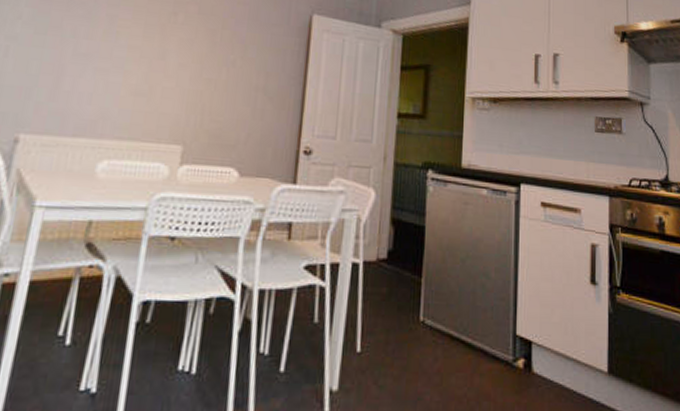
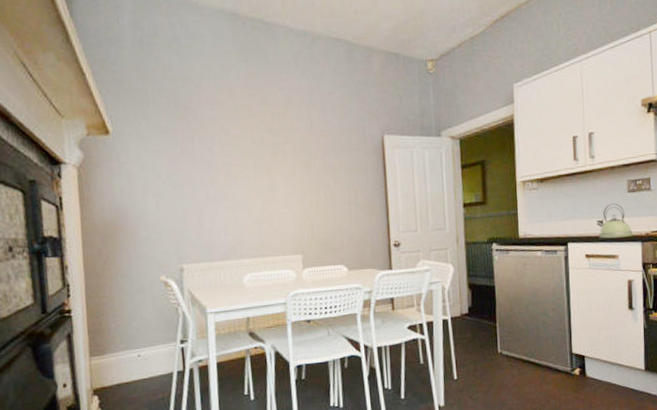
kettle: none [556,142,600,188] -> present [596,203,634,239]

